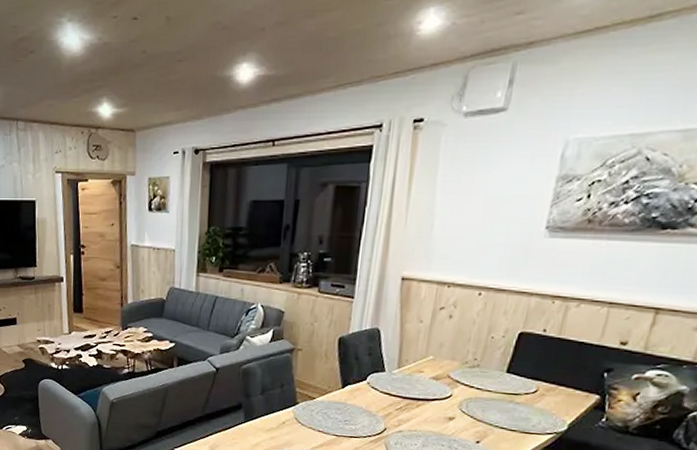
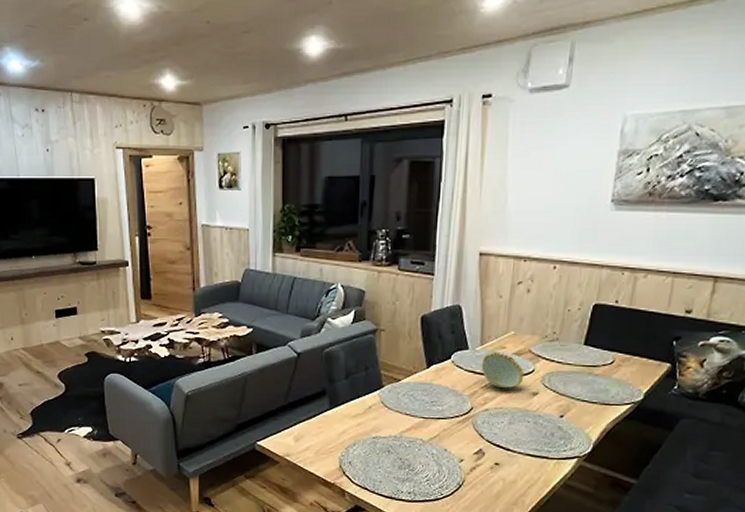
decorative bowl: none [397,375,441,411] -> present [481,351,524,388]

